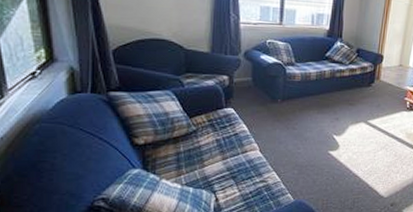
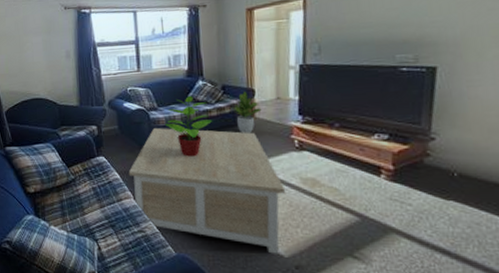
coffee table: none [257,83,394,195] -> present [128,128,286,254]
potted plant: none [300,54,345,112] -> present [165,95,213,157]
potted plant: none [364,57,386,94] -> present [233,92,262,134]

